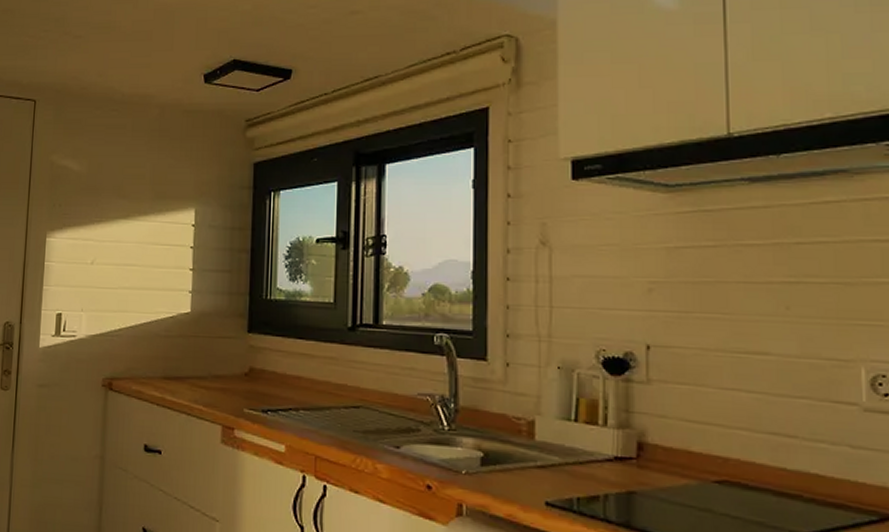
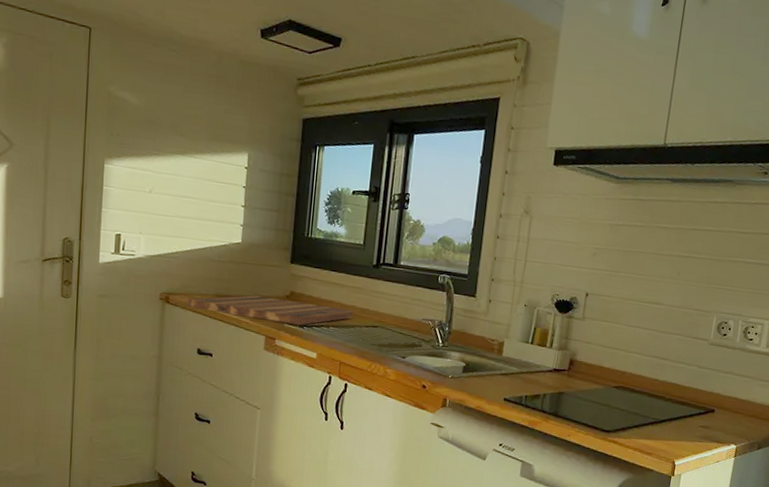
cutting board: none [132,375,327,410] -> present [187,295,353,325]

